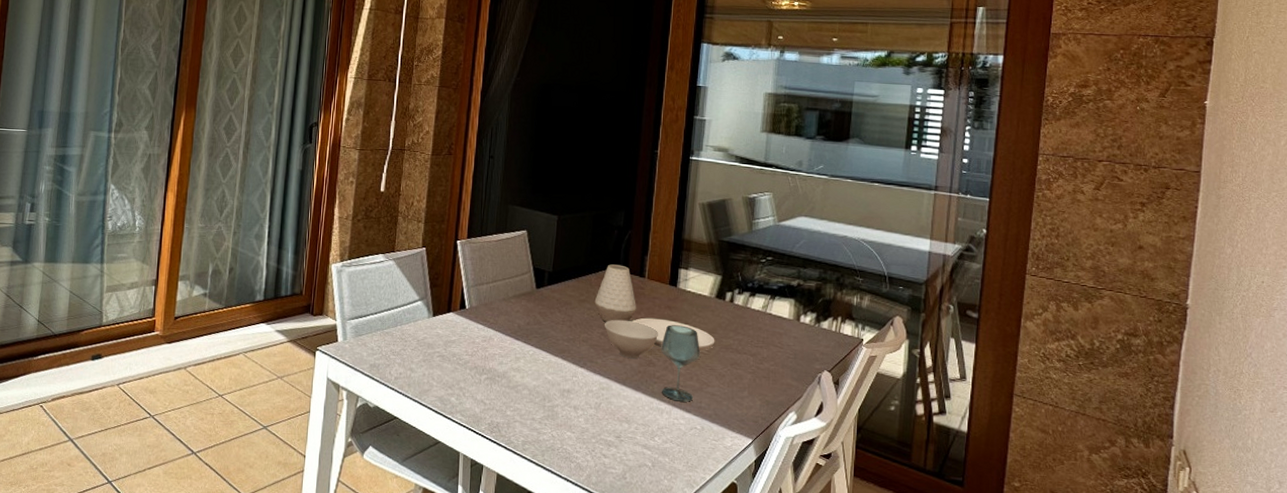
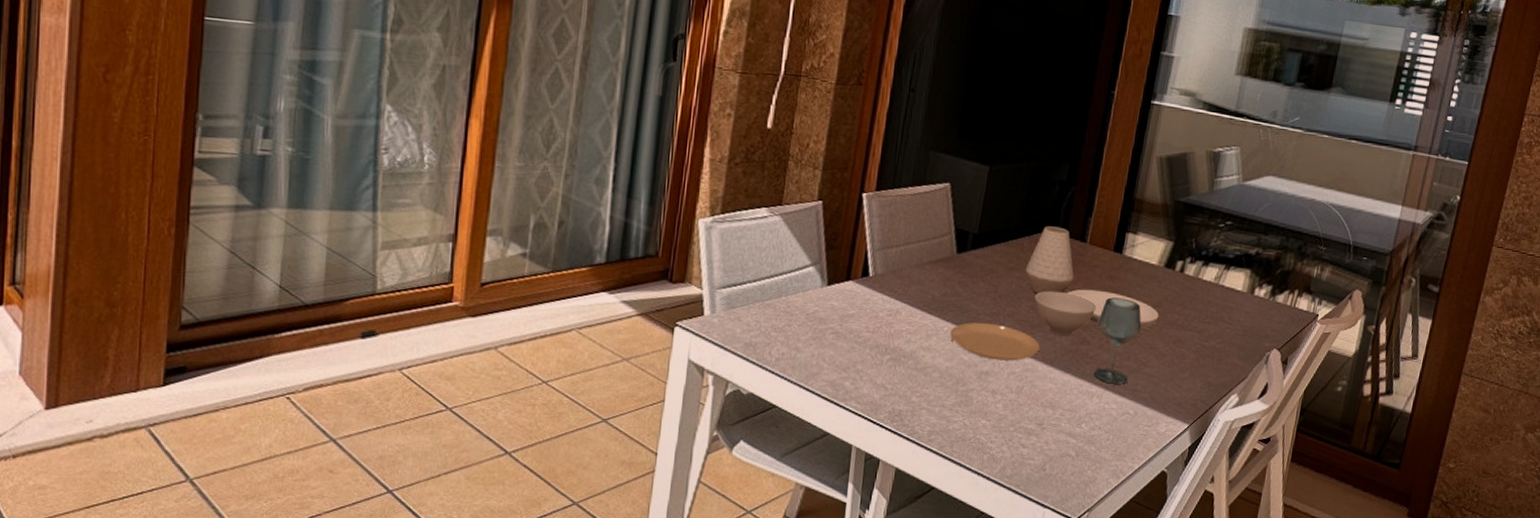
plate: none [535,347,612,381] -> present [950,322,1040,361]

